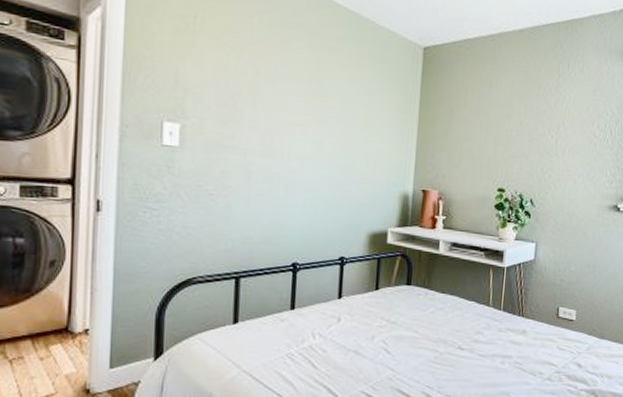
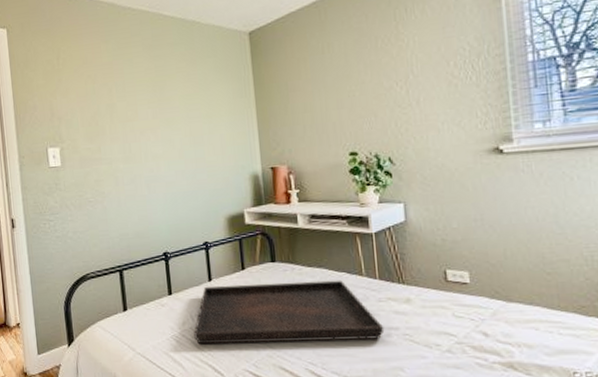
serving tray: none [312,304,500,367] -> present [194,280,385,345]

